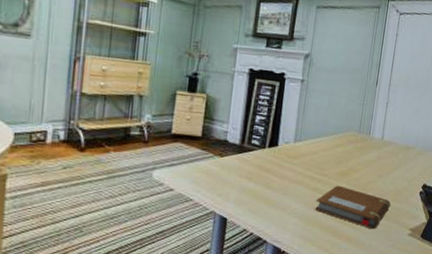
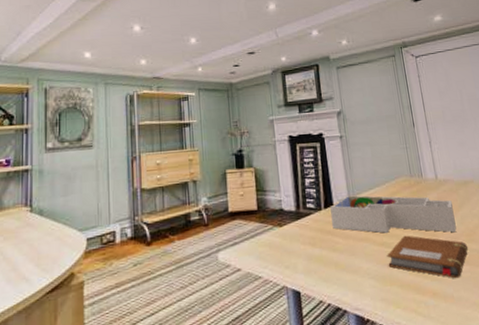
desk organizer: none [272,139,390,191] -> present [330,195,457,233]

